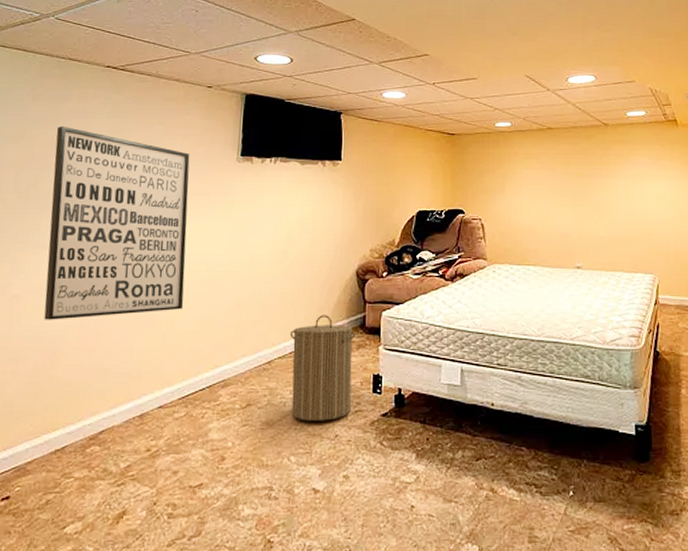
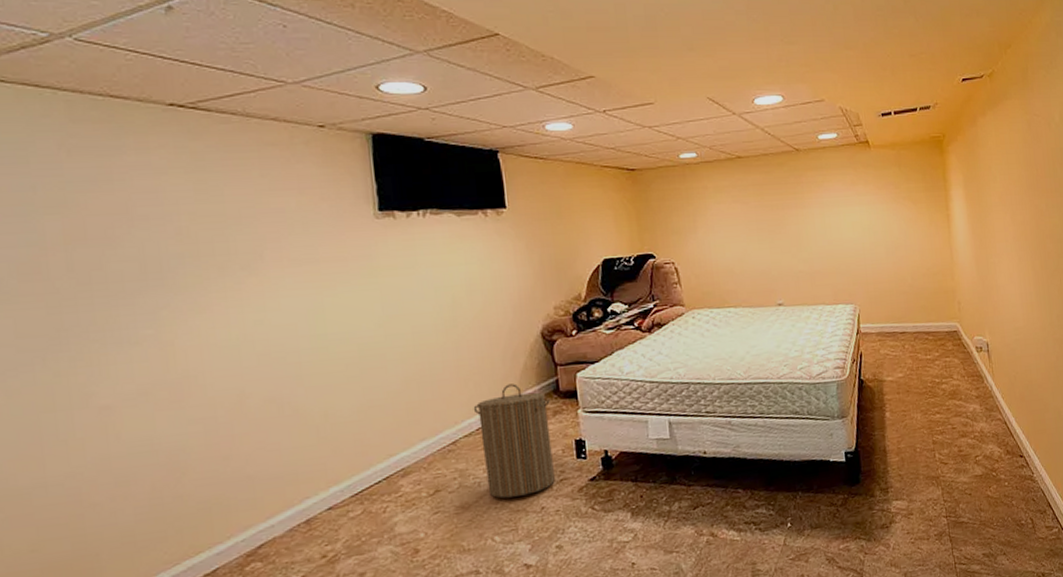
wall art: present [44,126,190,320] -> none [113,186,338,431]

